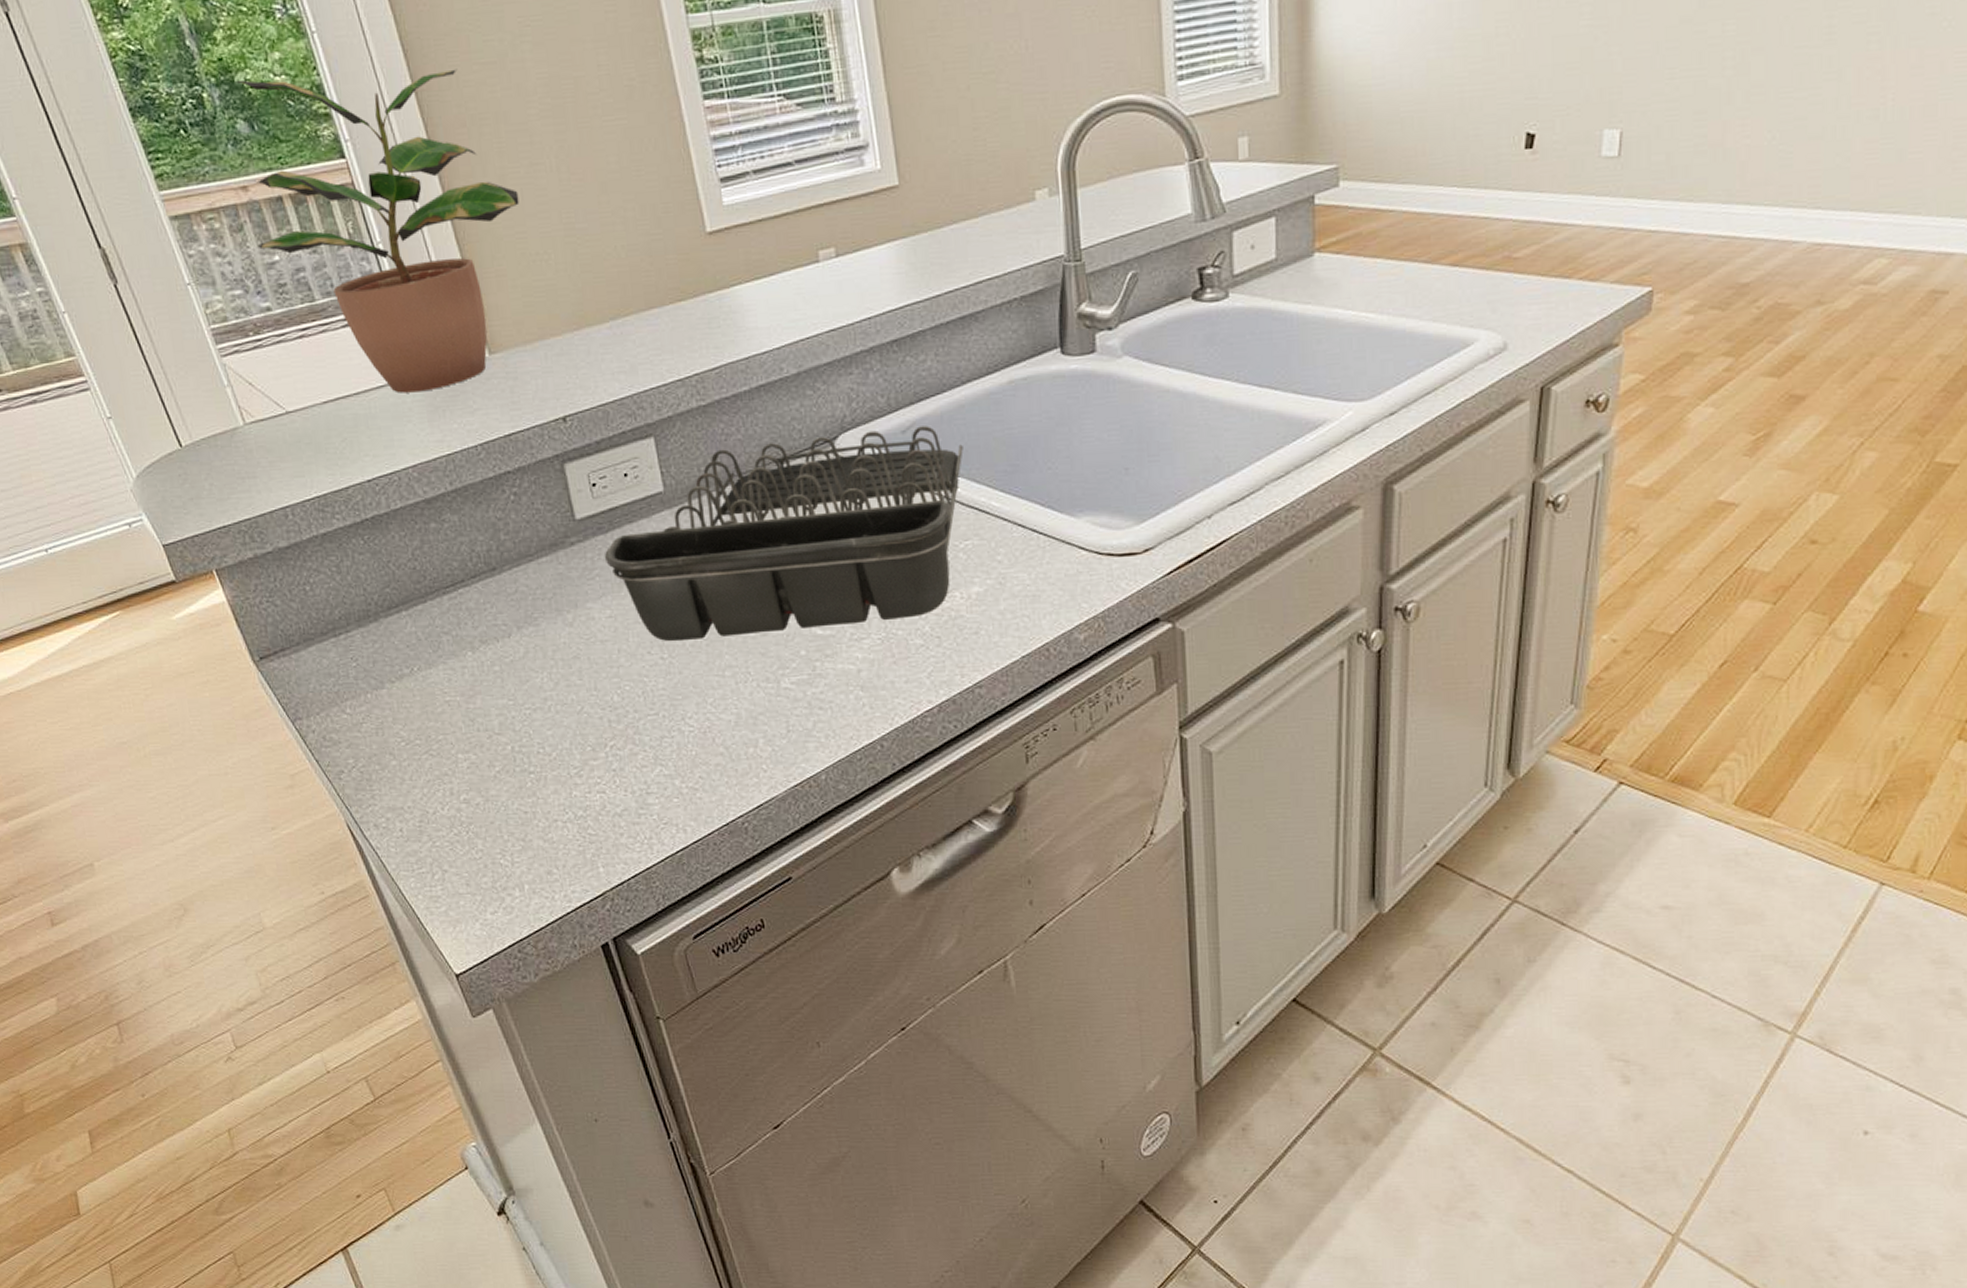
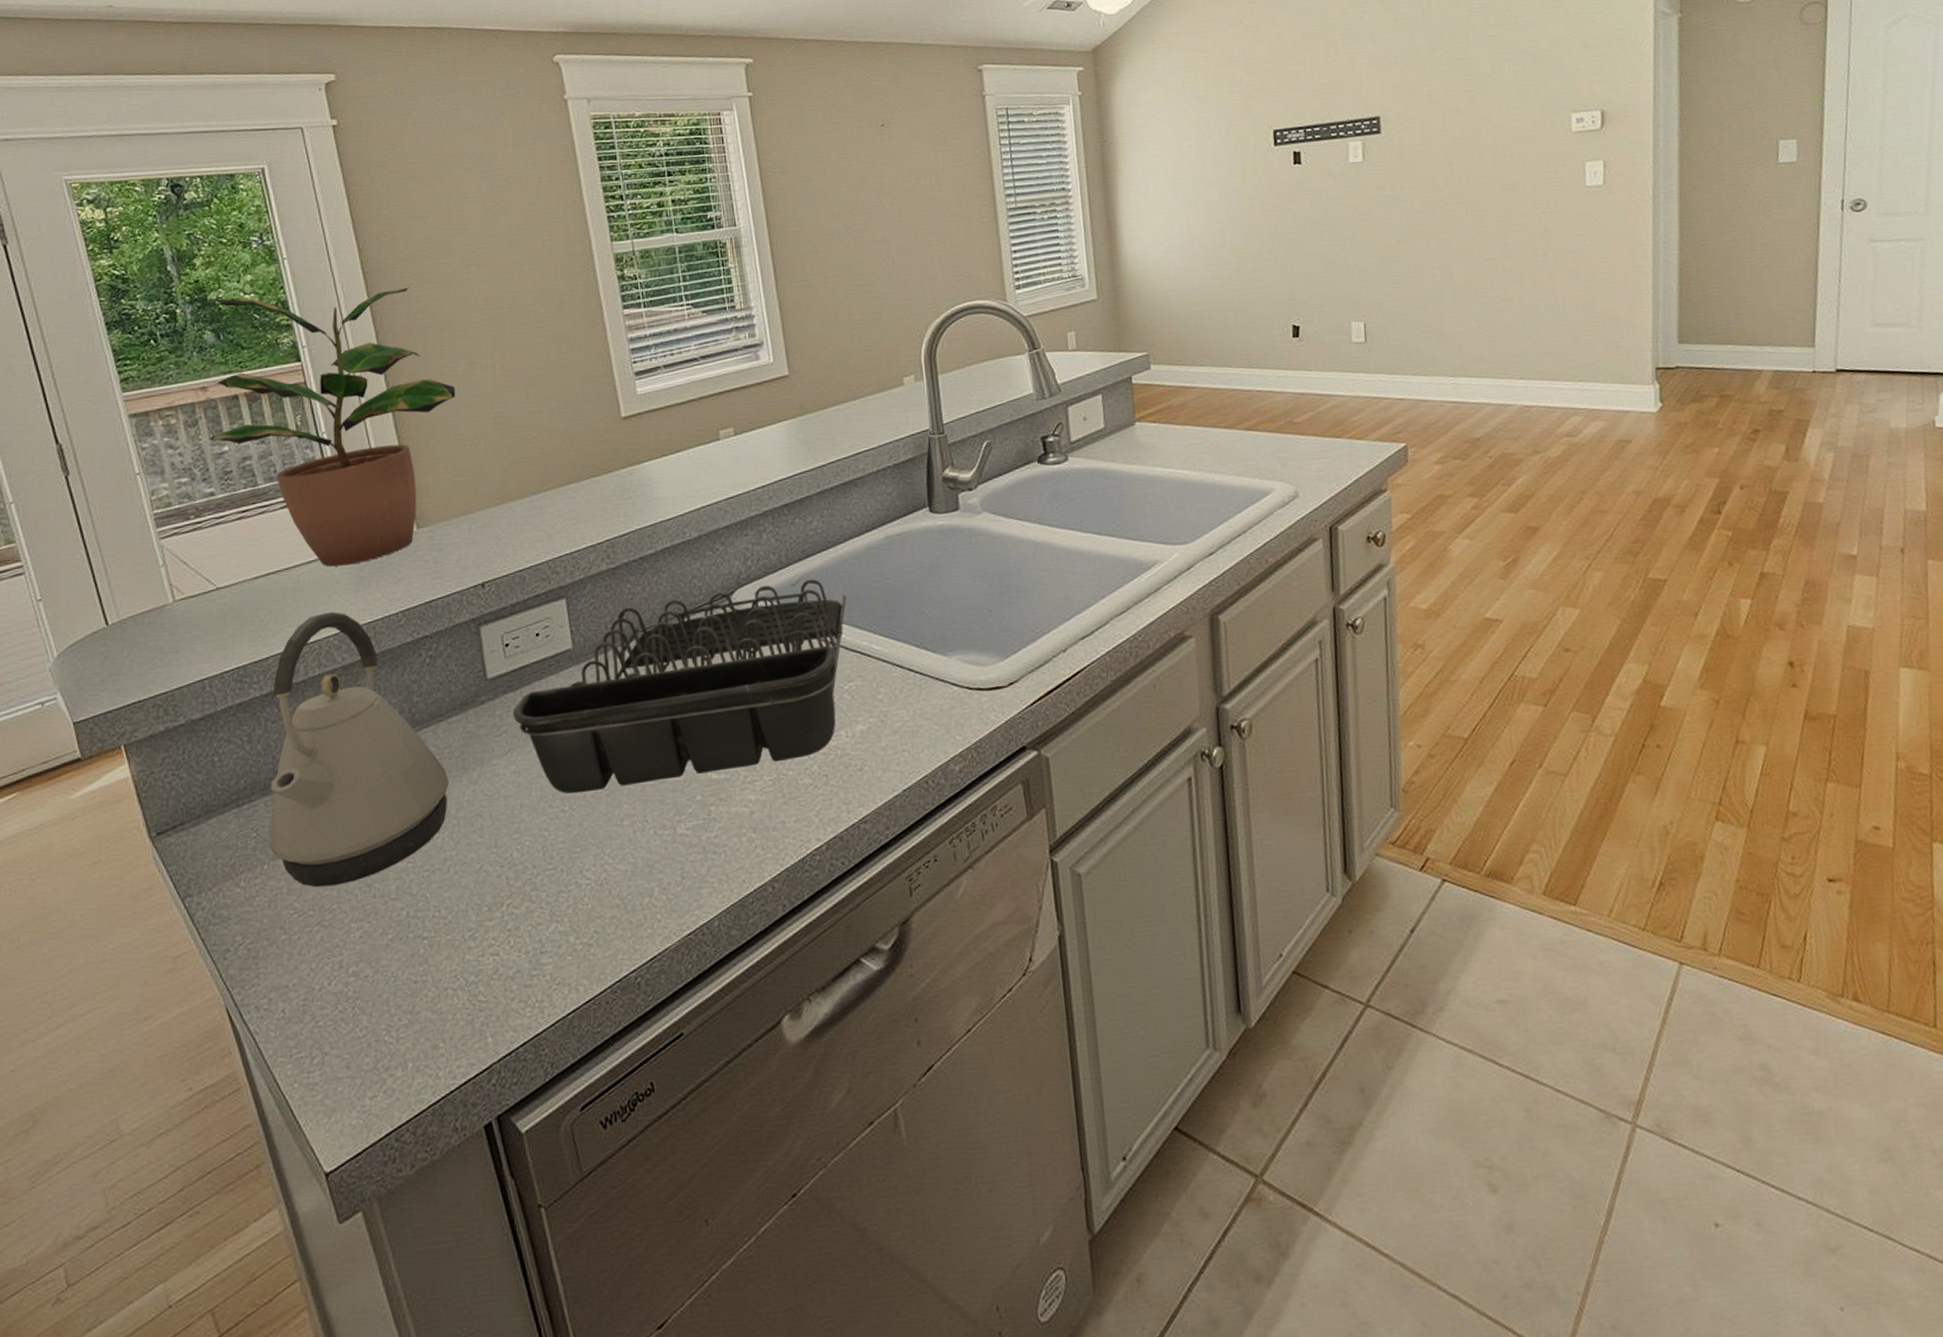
kettle: none [356,442,544,719] -> present [269,612,449,888]

